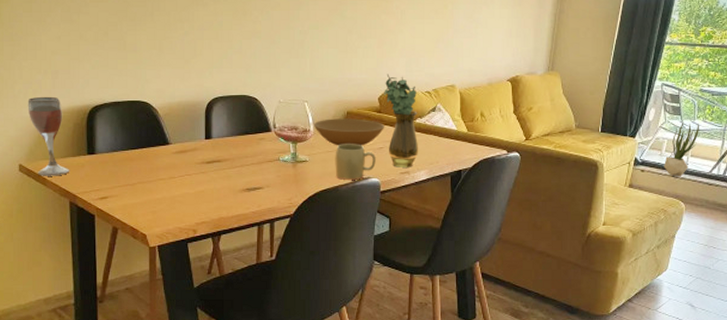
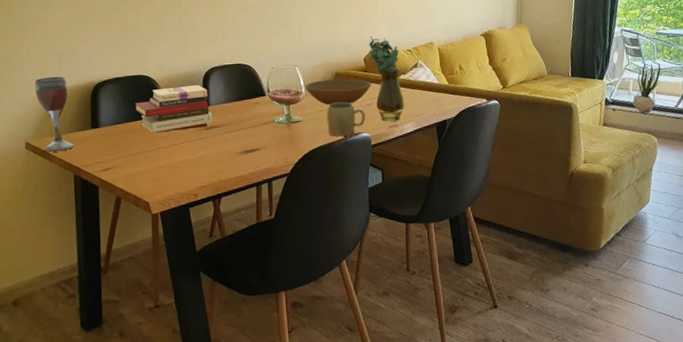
books: none [132,114,215,164] -> present [134,84,213,133]

